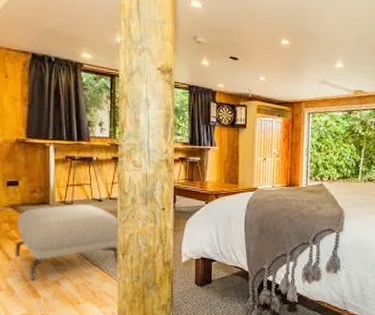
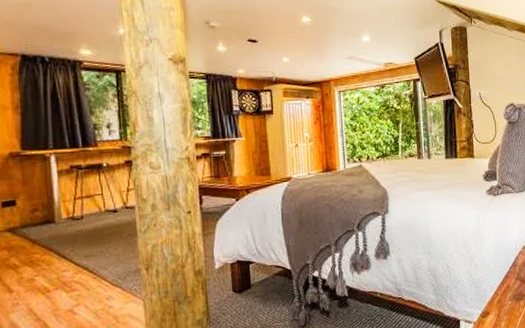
ottoman: present [15,204,120,281] -> none [16,216,144,314]

